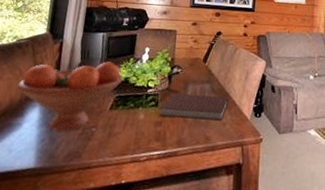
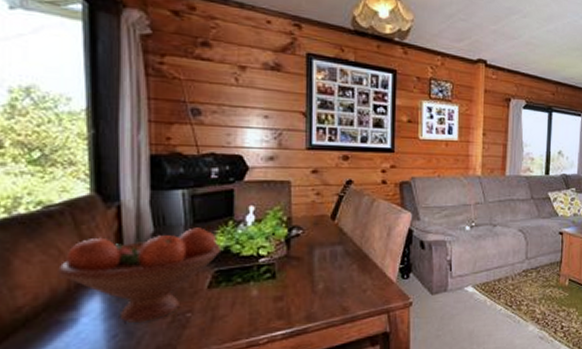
notebook: present [159,93,229,121] -> none [278,258,368,290]

